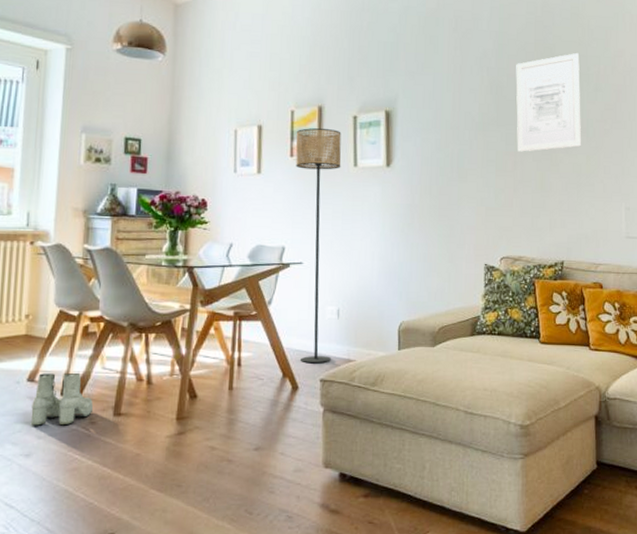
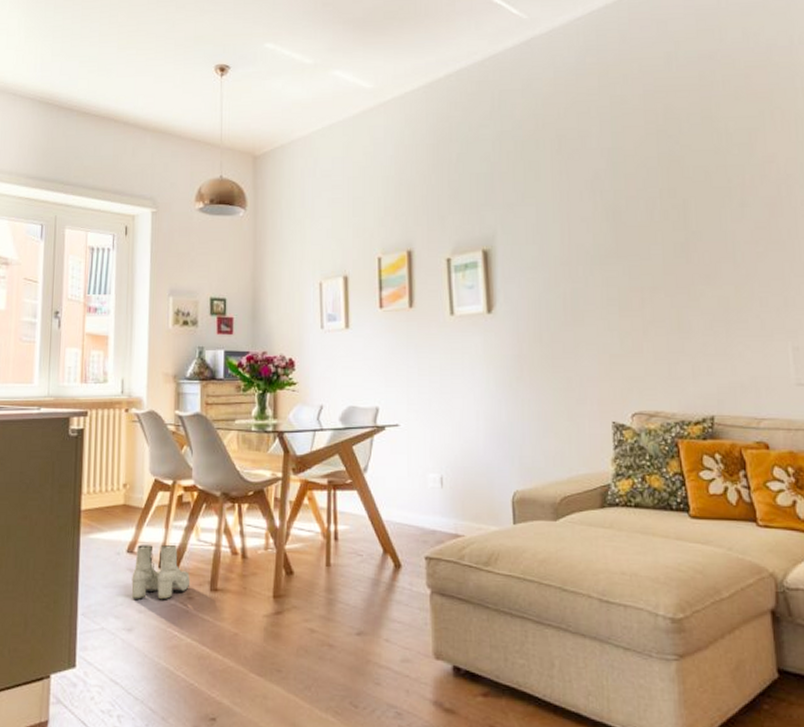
floor lamp: present [296,128,341,364] -> none [384,275,436,539]
wall art: present [516,52,582,152] -> none [636,162,728,287]

